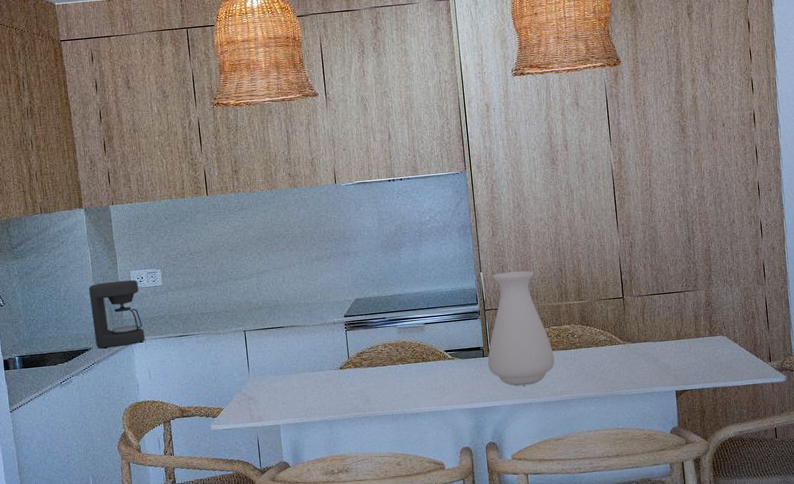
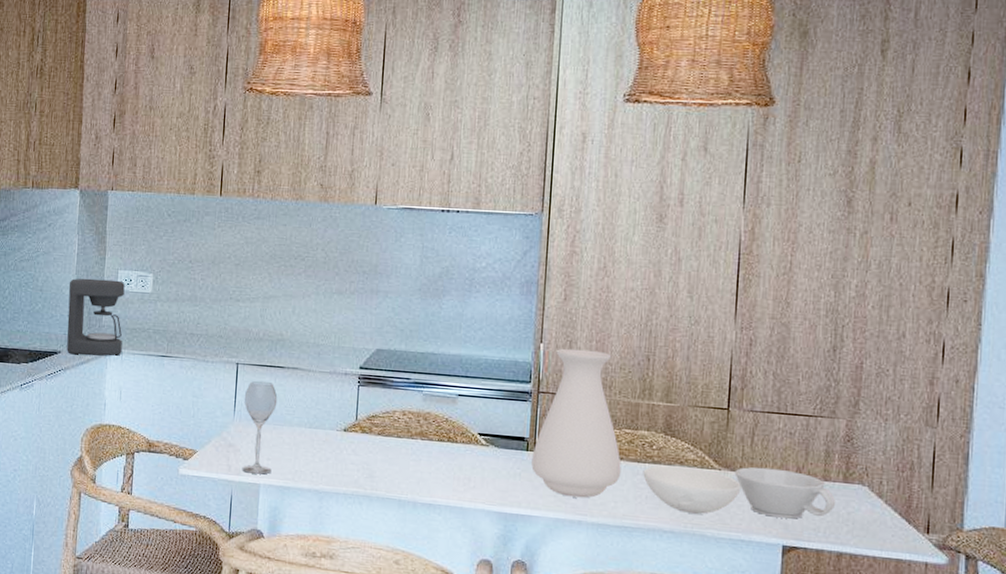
wineglass: none [254,341,287,418] -> present [242,380,278,475]
bowl: none [570,345,641,381] -> present [643,464,741,514]
cup: none [634,335,707,372] -> present [734,467,836,519]

